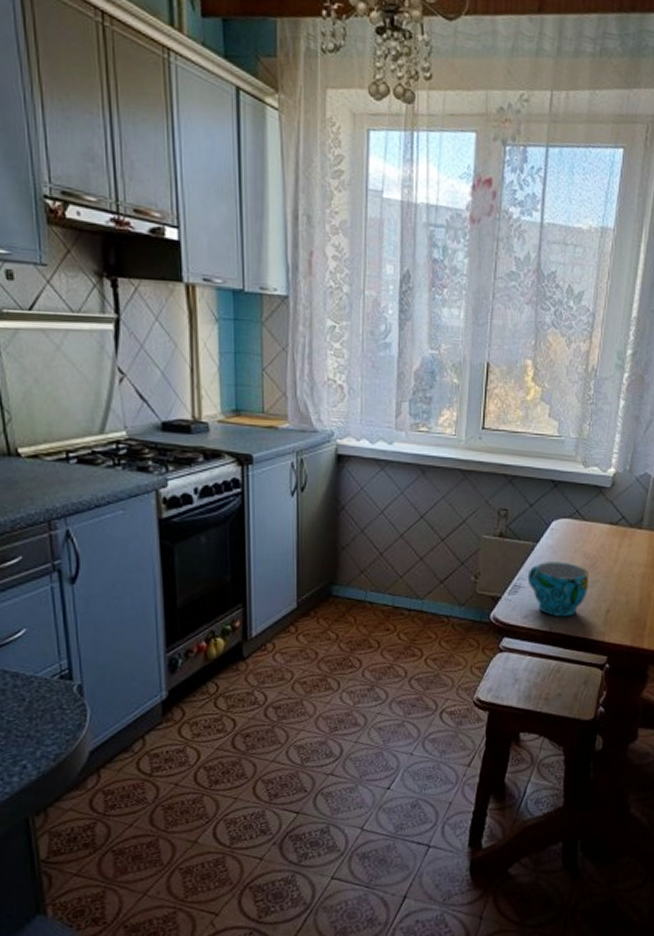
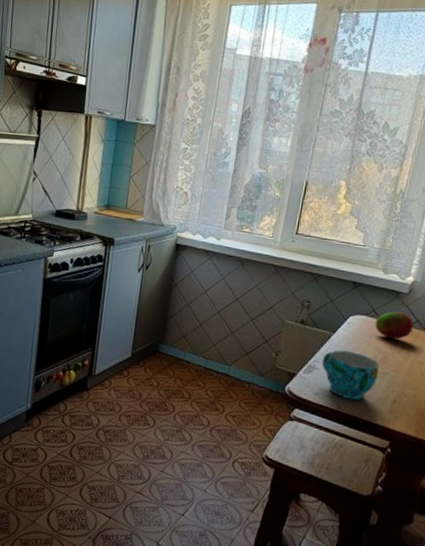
fruit: none [580,510,619,541] -> present [375,311,414,340]

